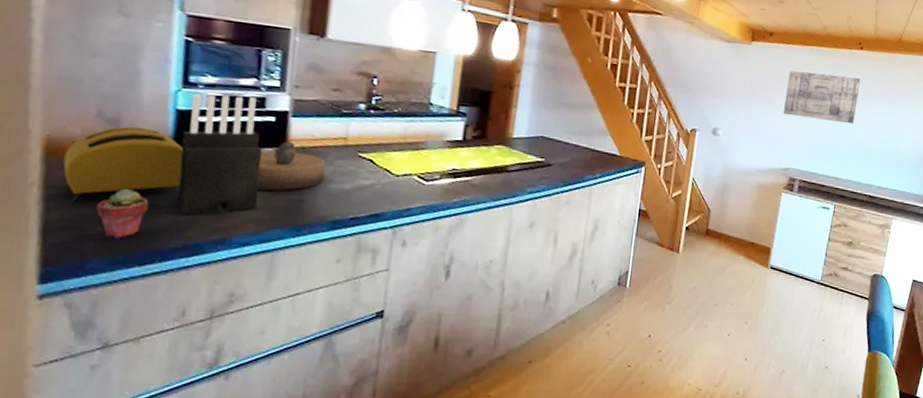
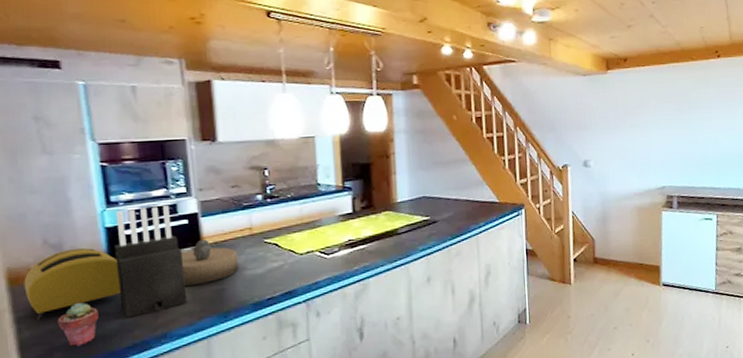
wall art: present [782,70,861,125] -> none [649,85,724,136]

